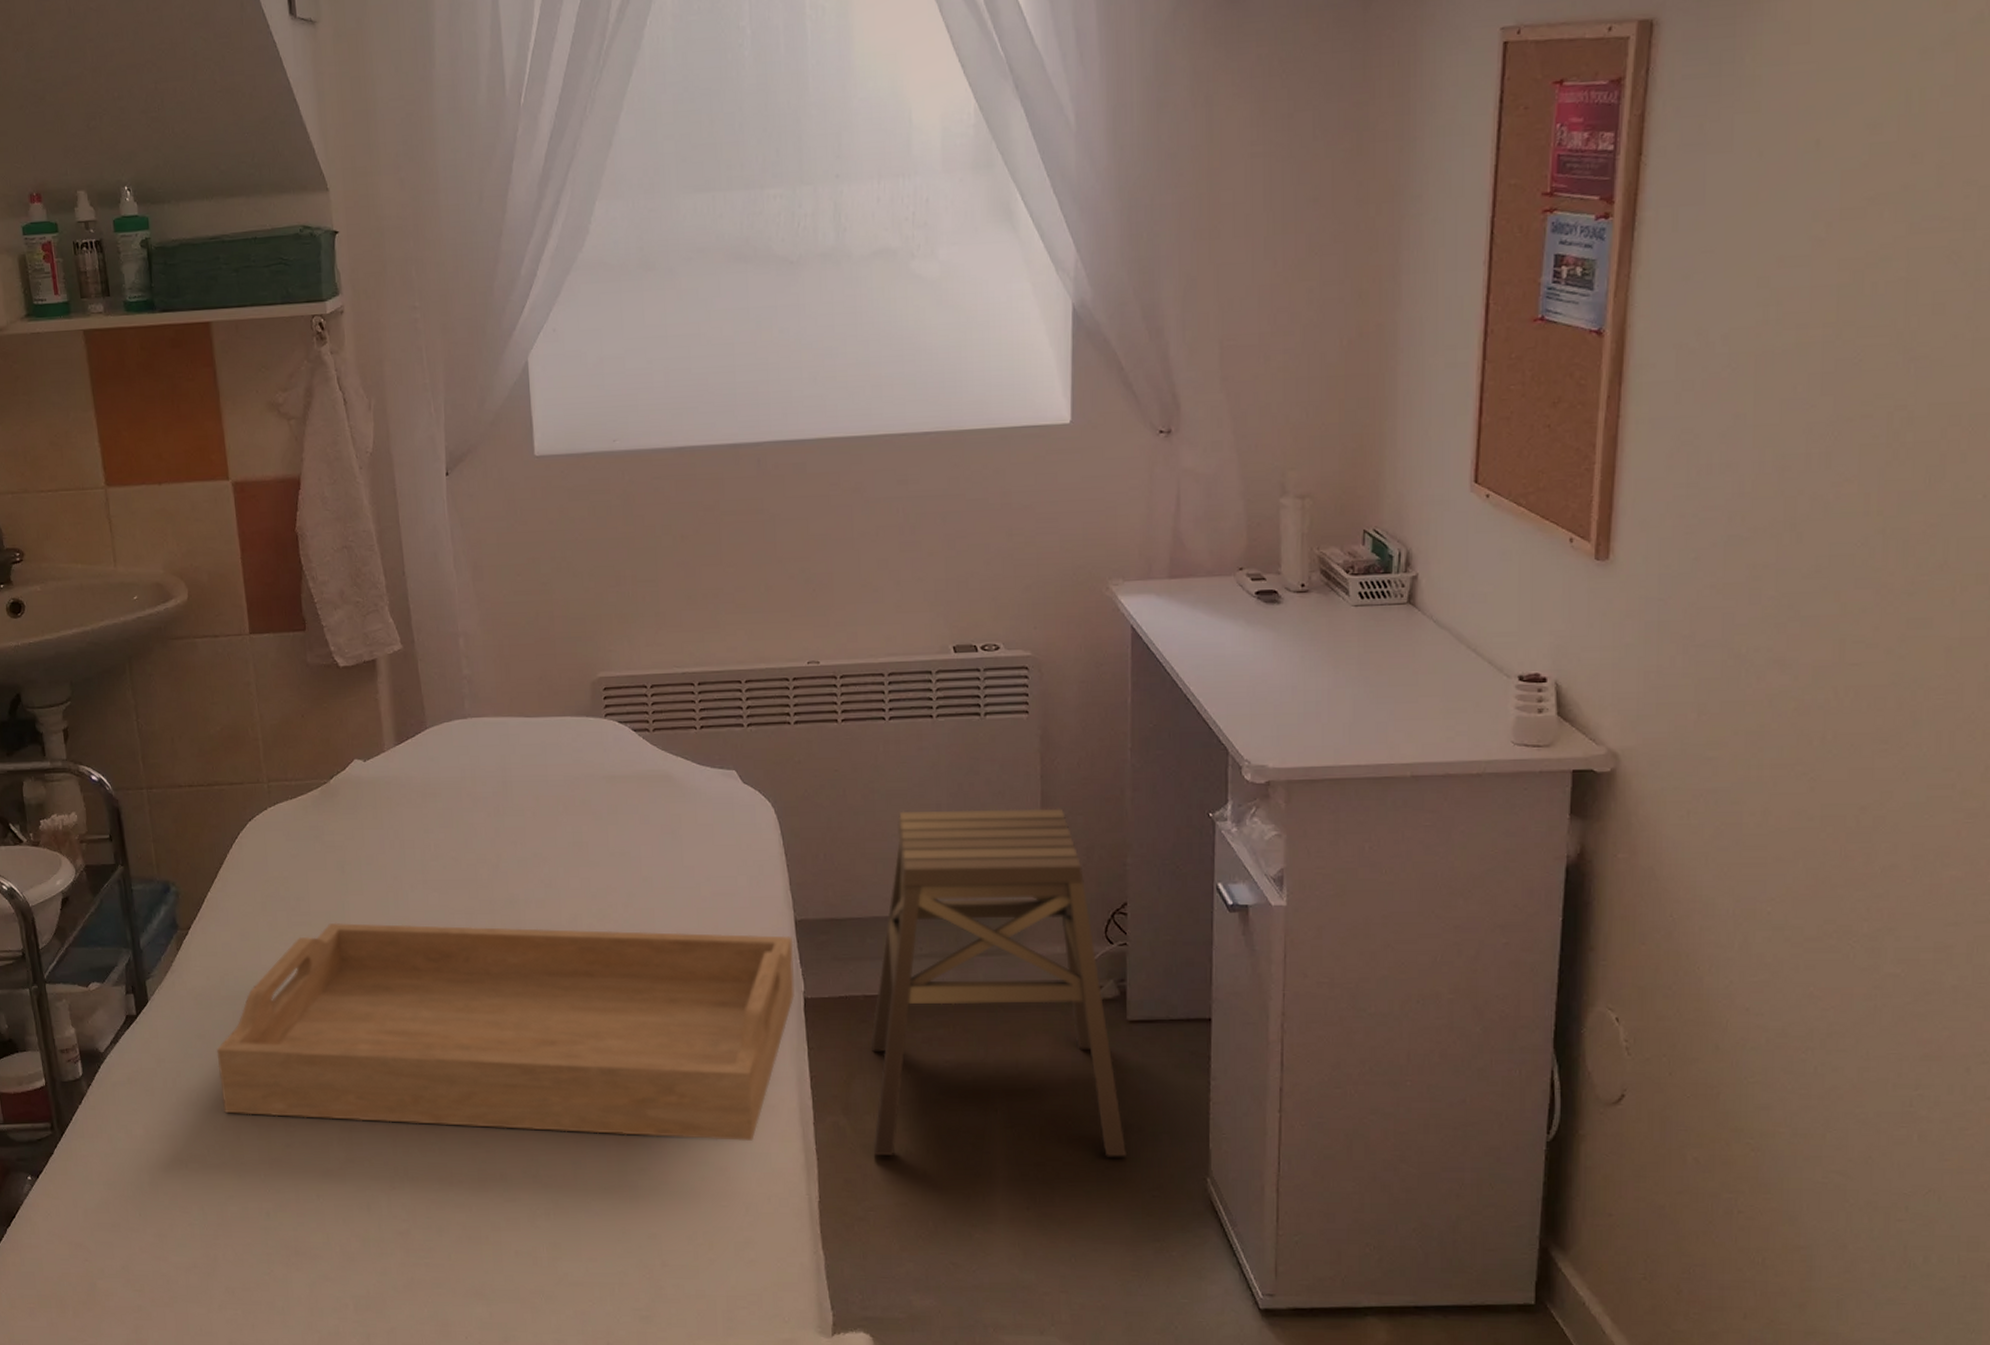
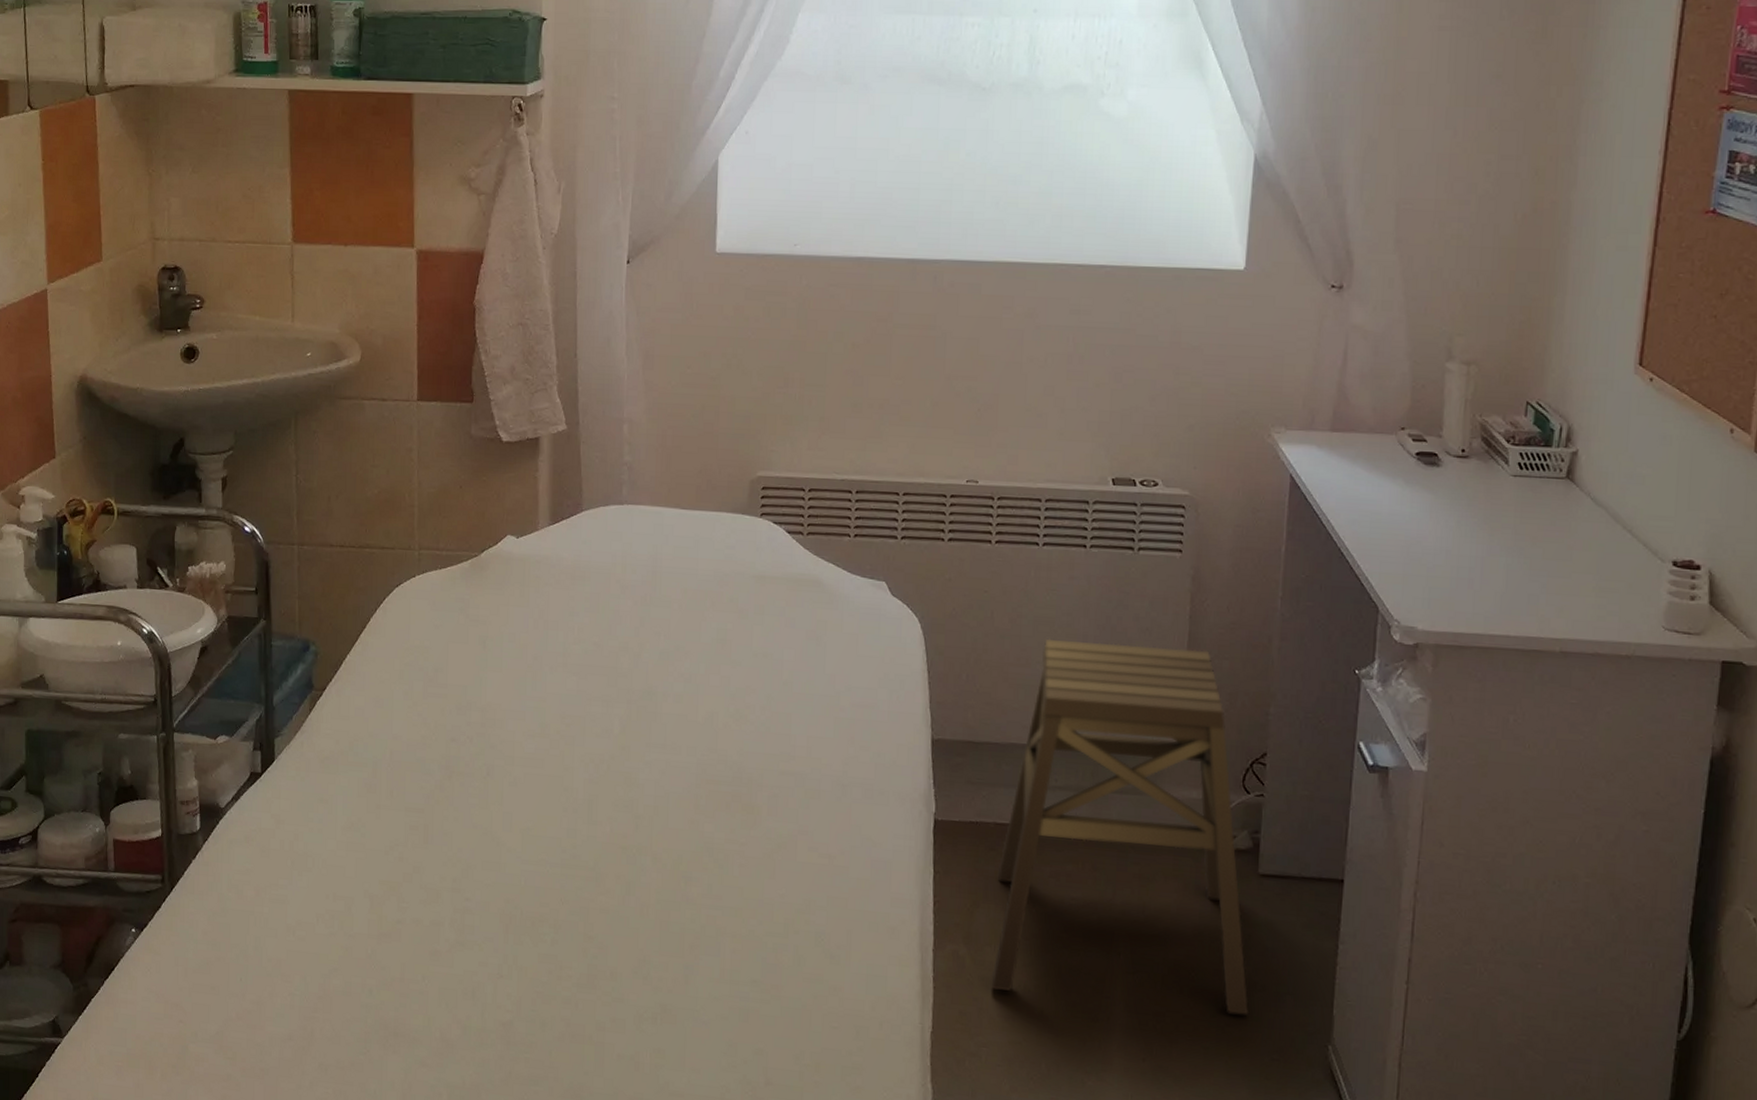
serving tray: present [216,922,795,1141] -> none [337,697,929,962]

